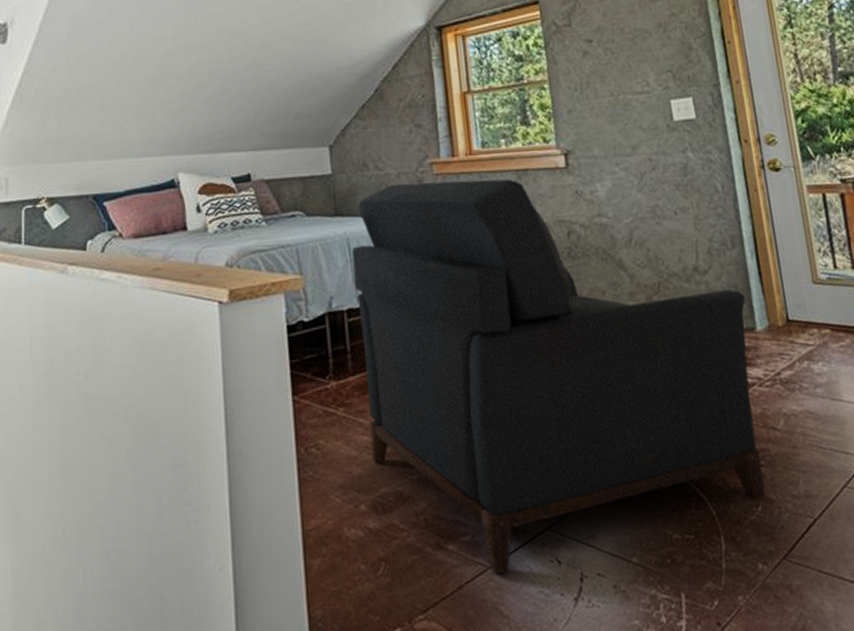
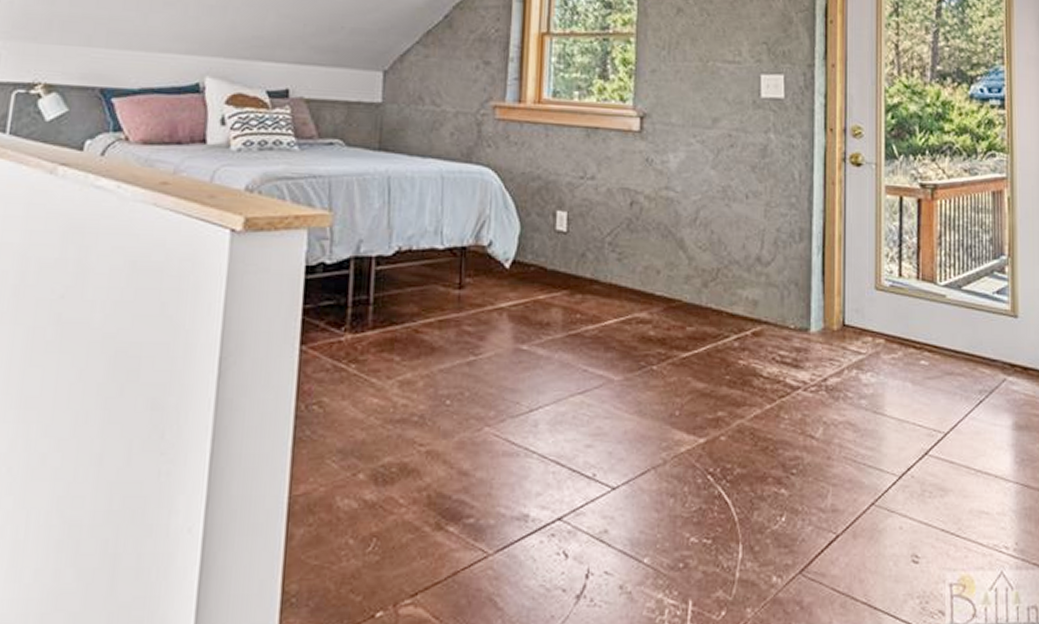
armchair: present [352,179,766,575] -> none [380,123,804,563]

